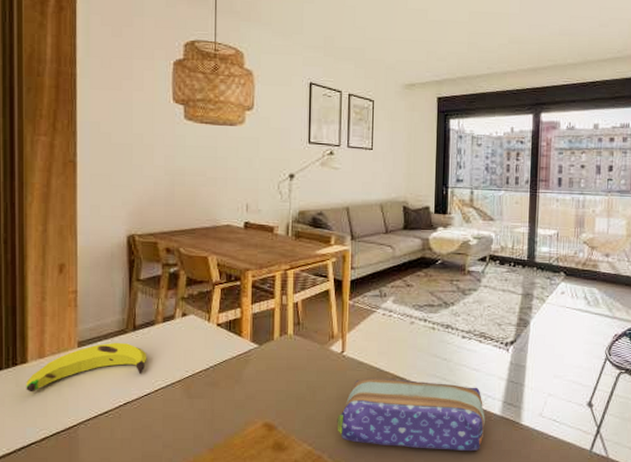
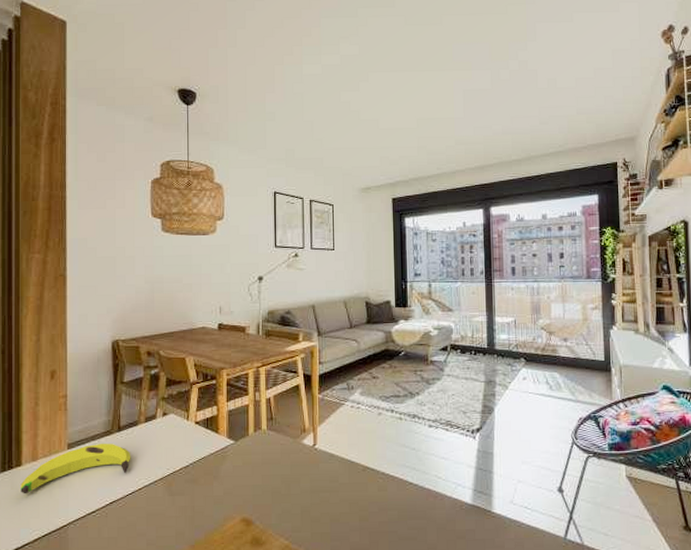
pencil case: present [337,377,485,452] -> none [312,469,457,542]

